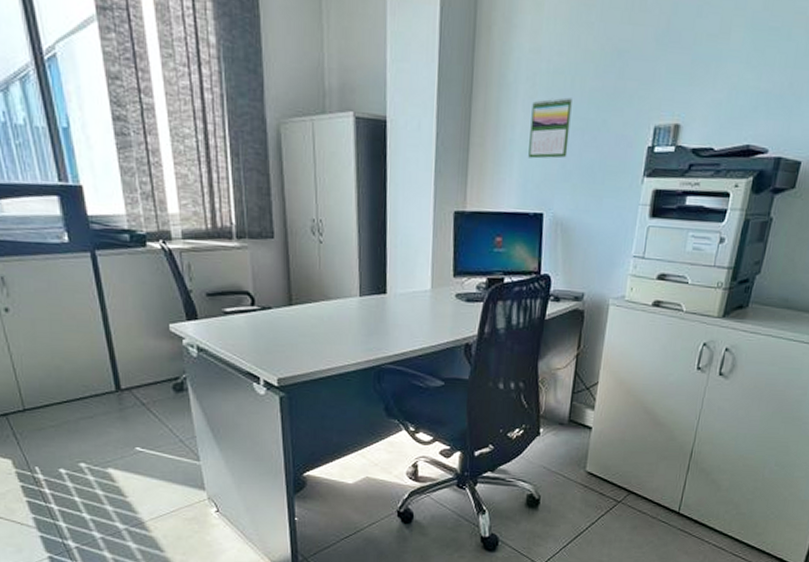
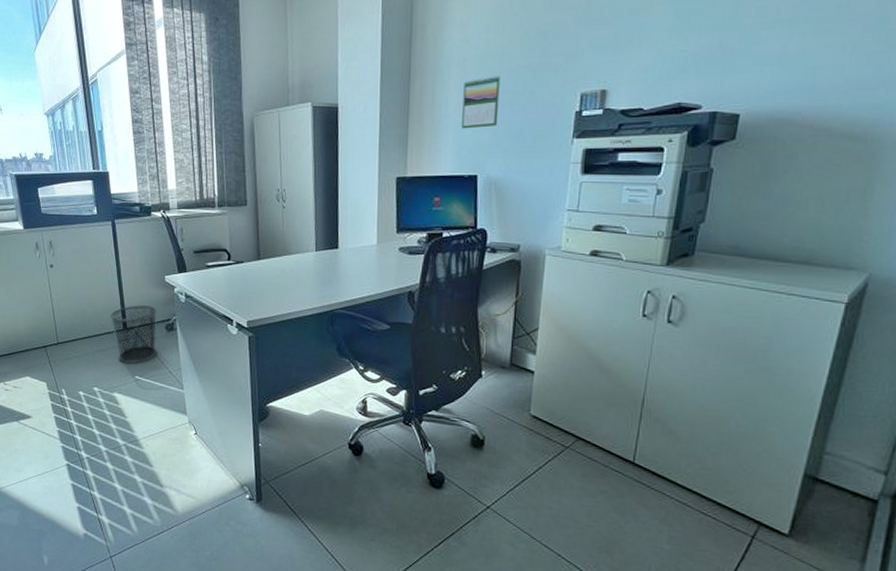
trash can: none [96,359,163,433] -> present [110,304,157,364]

